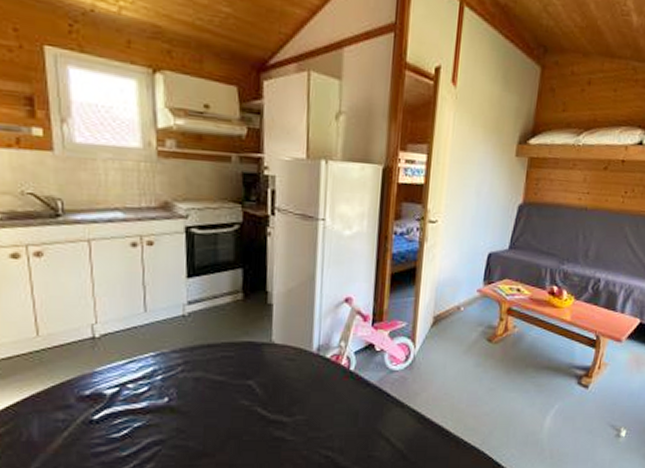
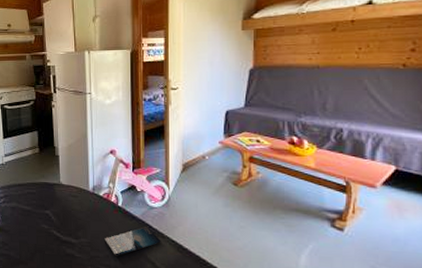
smartphone: none [328,395,400,435] -> present [104,227,161,256]

